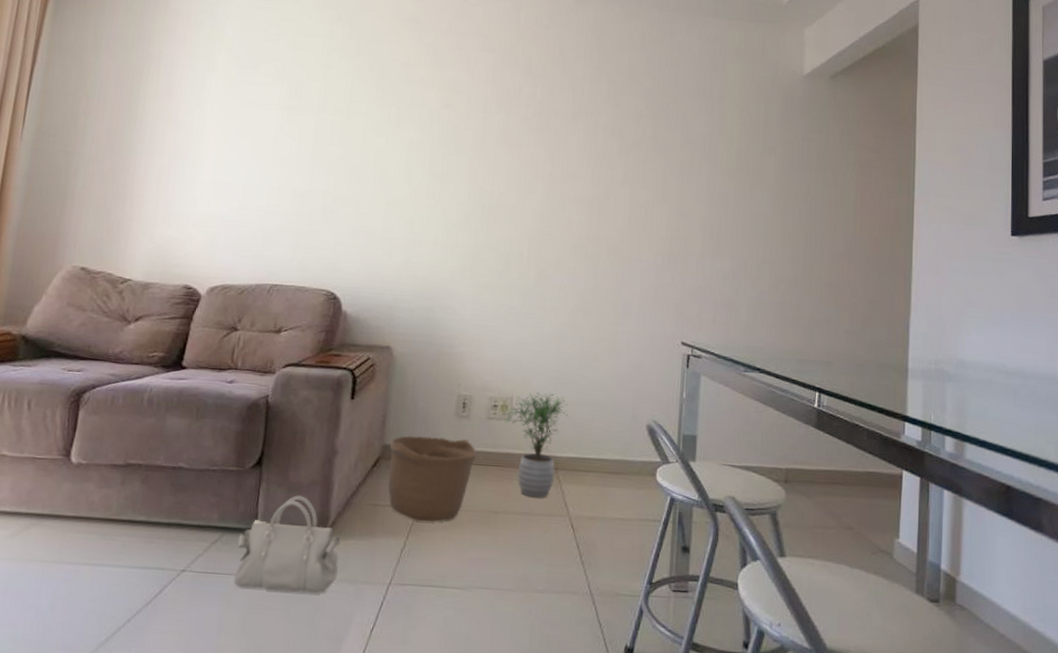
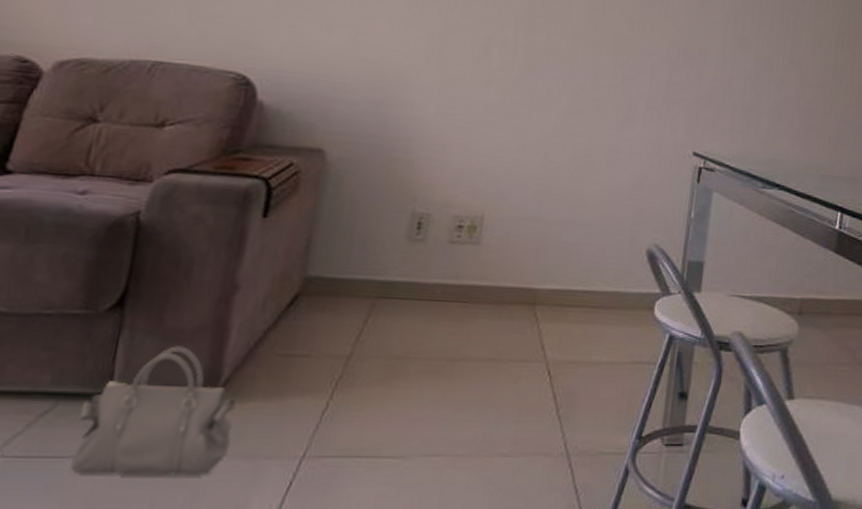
basket: present [388,435,477,522] -> none [308,264,433,375]
potted plant: present [504,392,570,498] -> none [470,209,556,340]

